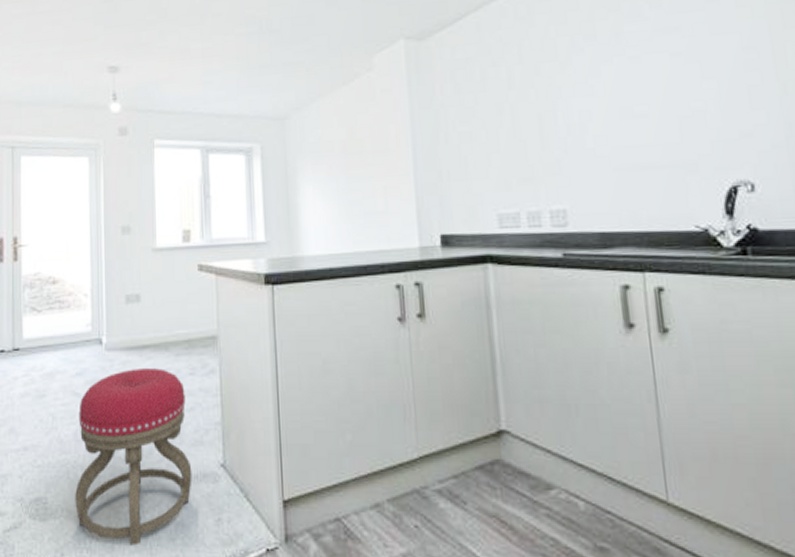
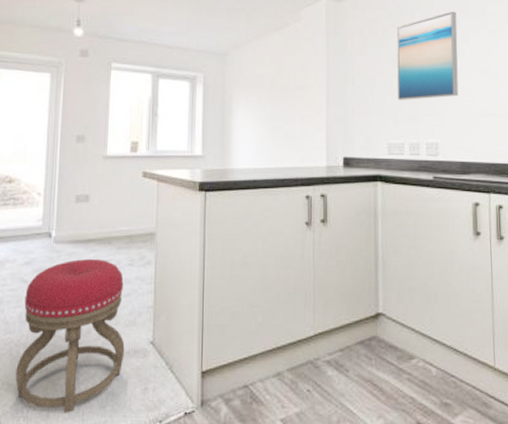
wall art: none [499,37,590,158] -> present [396,11,459,100]

